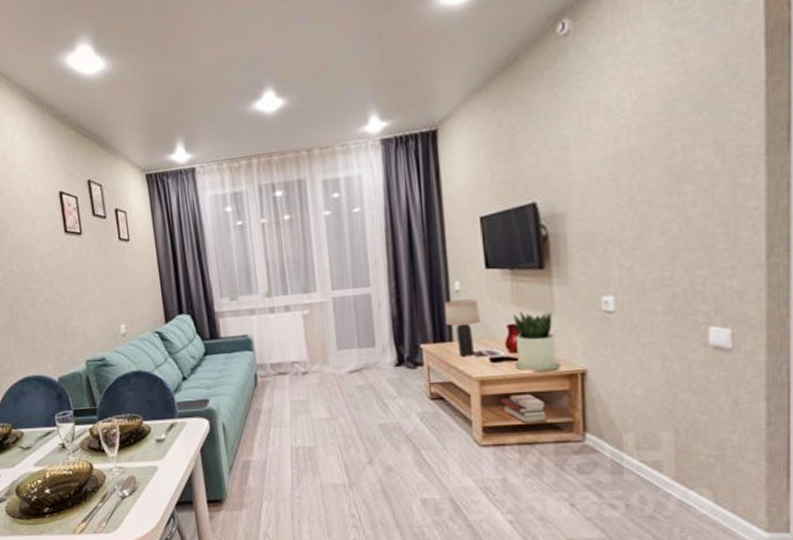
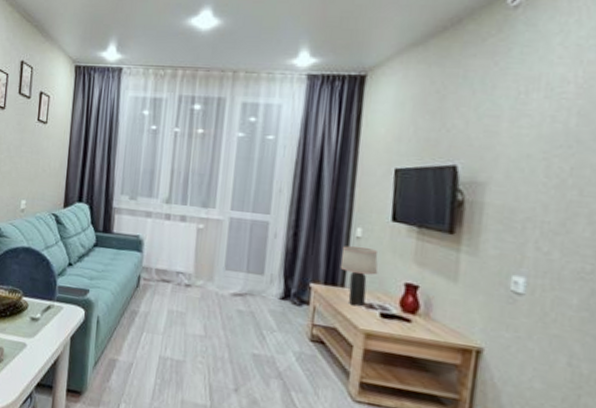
books: present [501,393,547,424] -> none [384,356,431,394]
planter: present [513,311,561,372] -> none [405,272,456,341]

